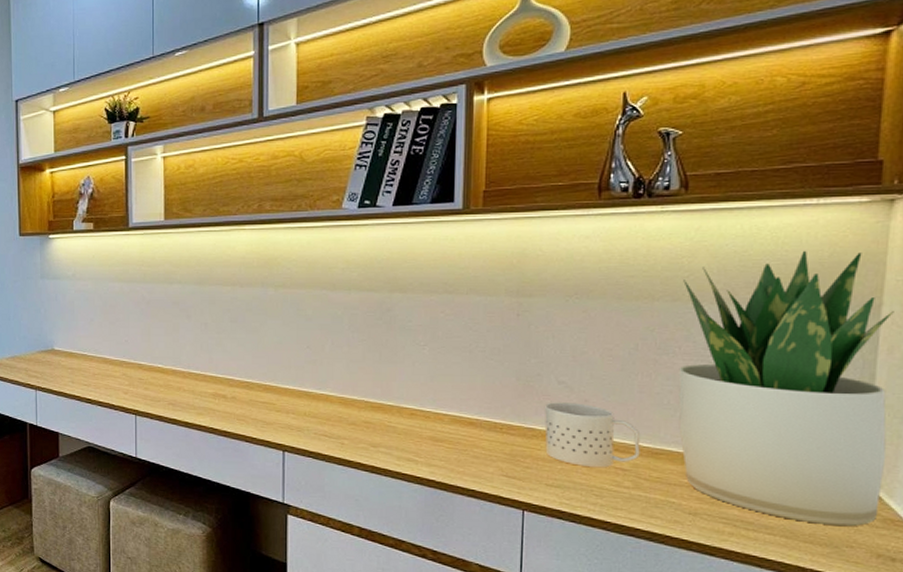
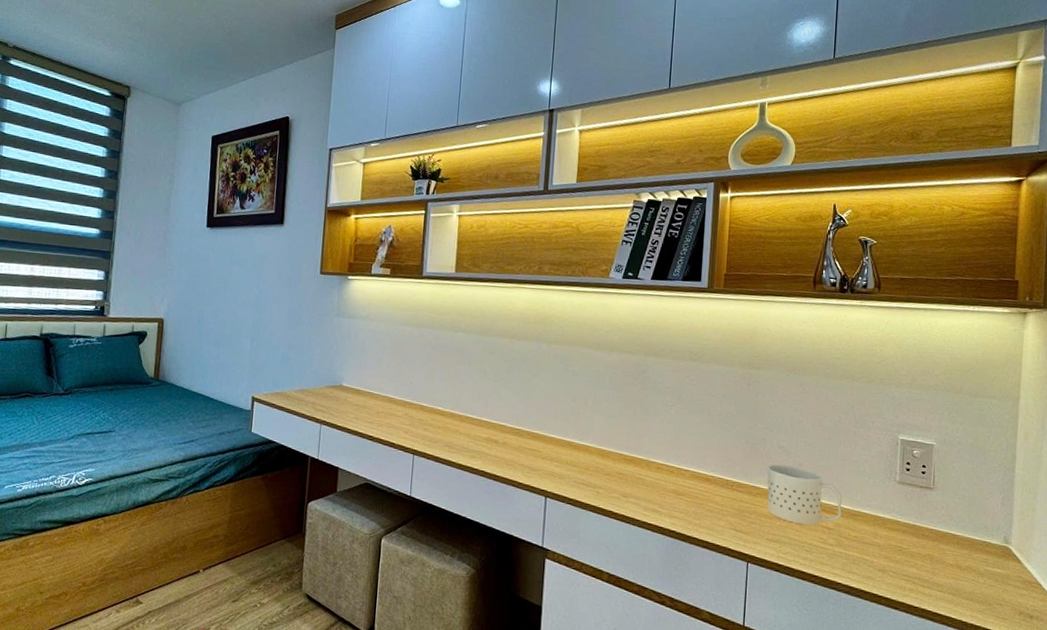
planter: present [678,250,894,527] -> none [871,348,1028,586]

